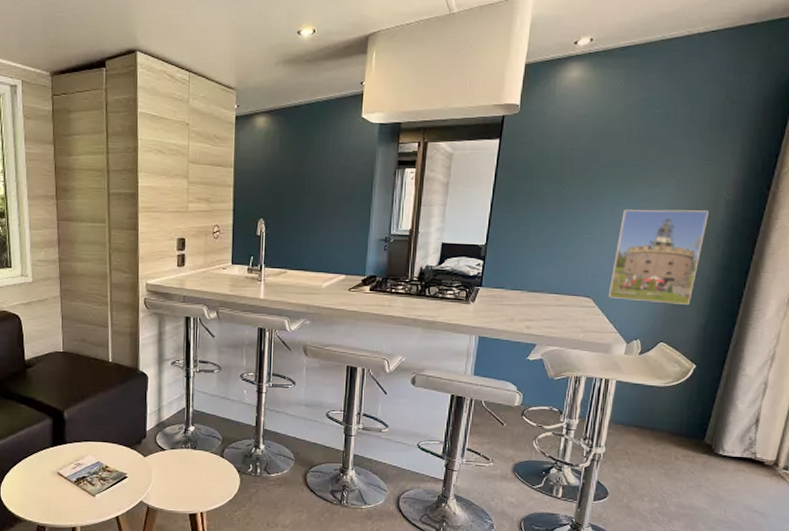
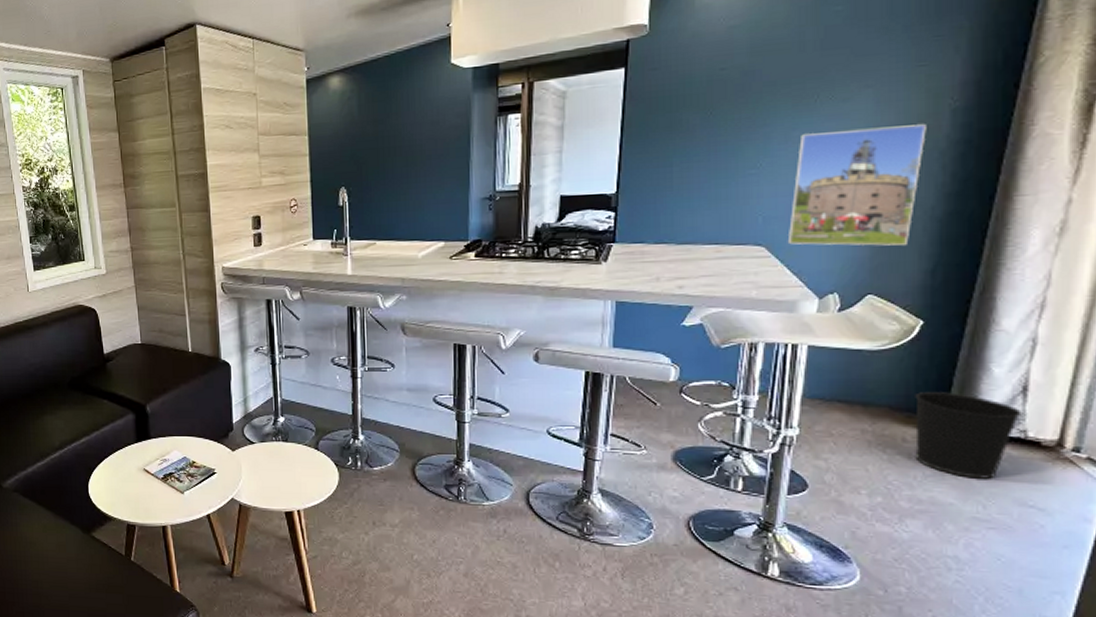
wastebasket: none [683,421,754,491] -> present [915,392,1022,480]

